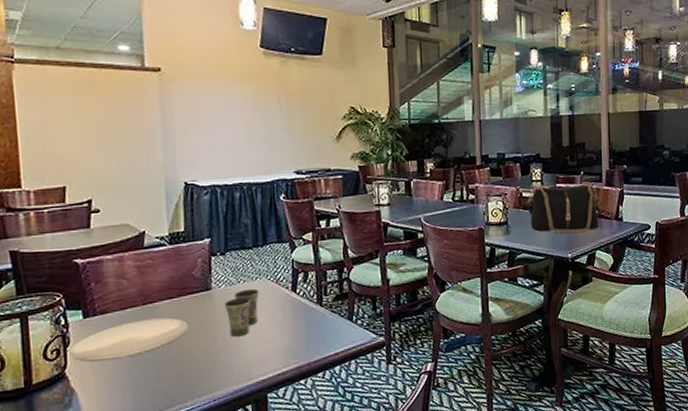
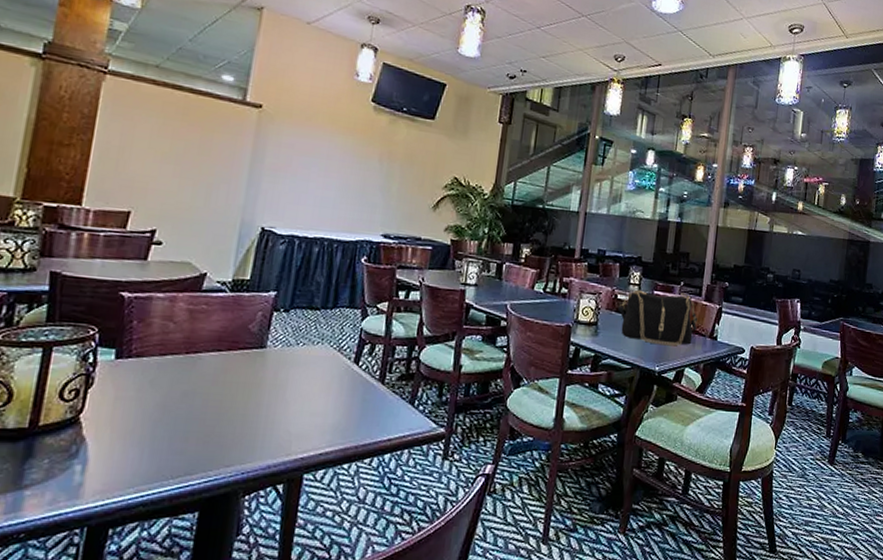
plate: present [69,317,188,362] -> none [89,370,231,412]
cup: present [224,288,259,337] -> none [276,353,318,405]

